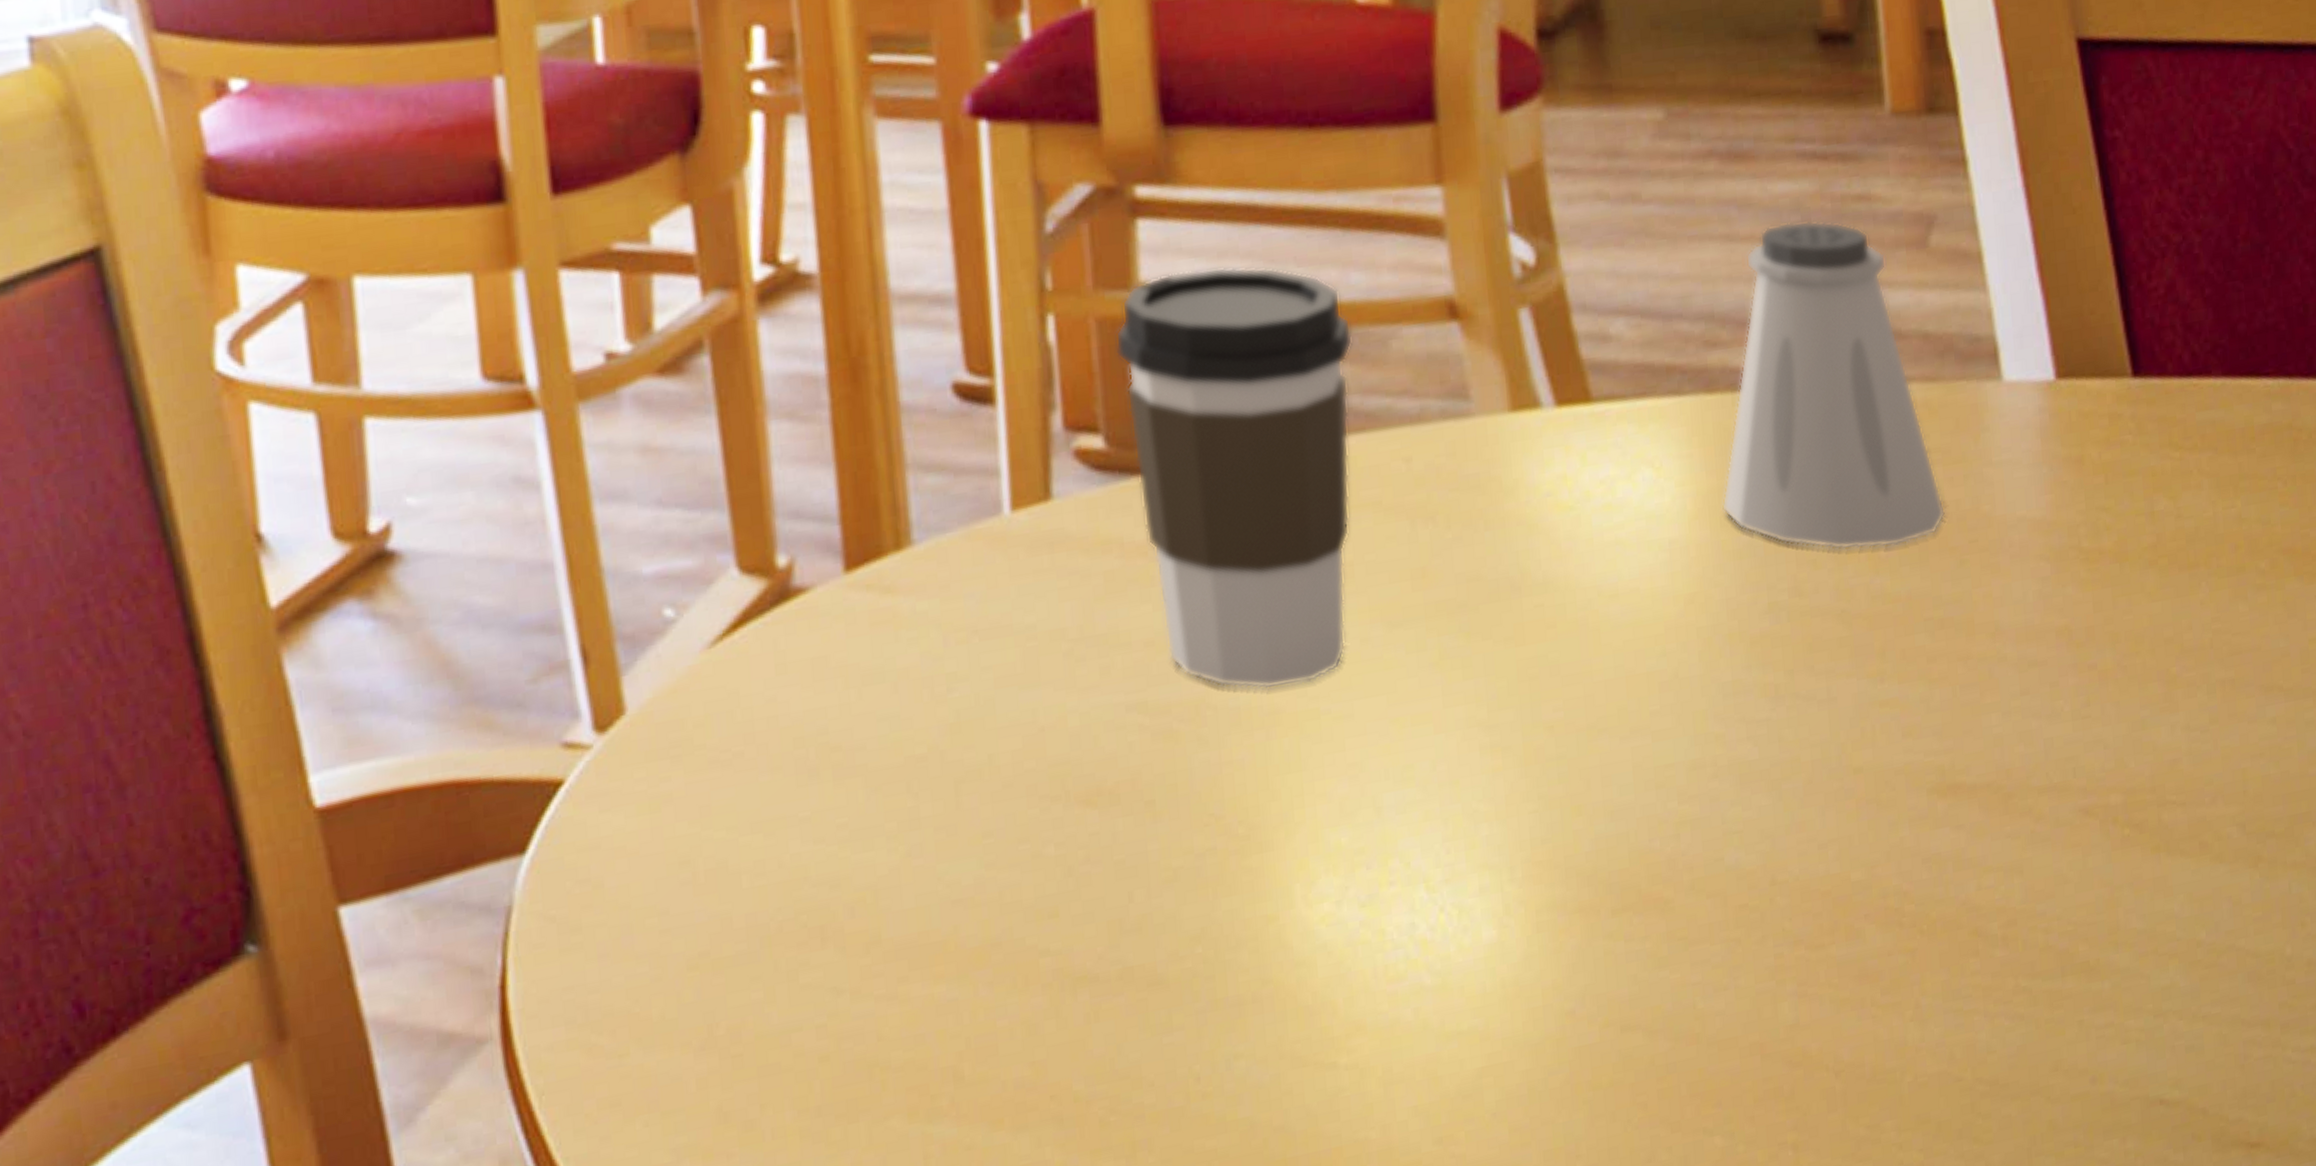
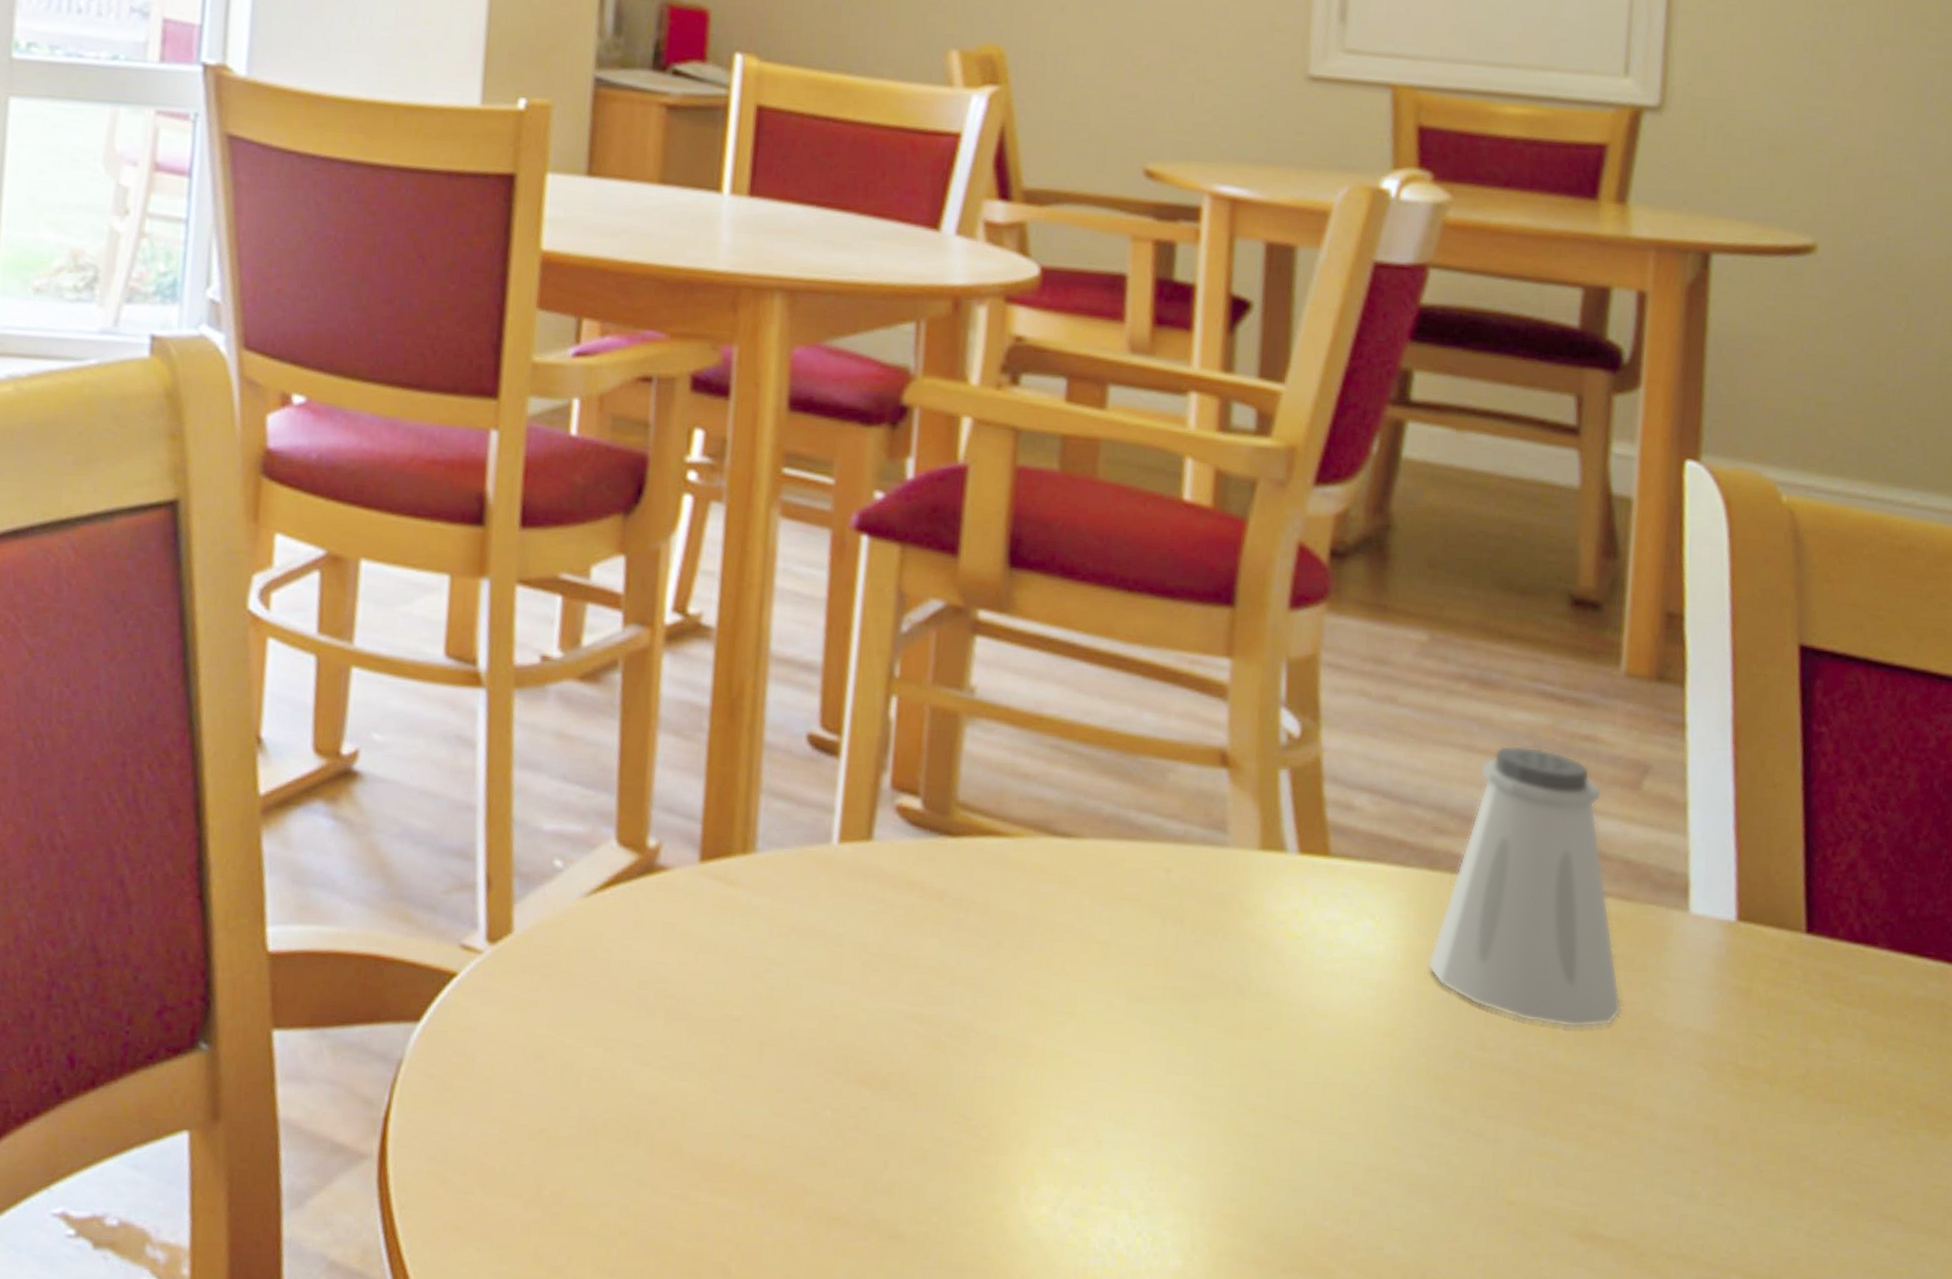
coffee cup: present [1115,266,1353,690] -> none [943,683,1138,1029]

